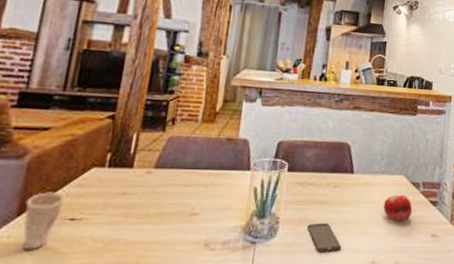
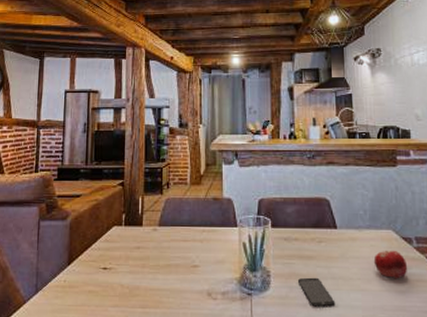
cup: present [21,192,66,249] -> none [72,246,98,292]

